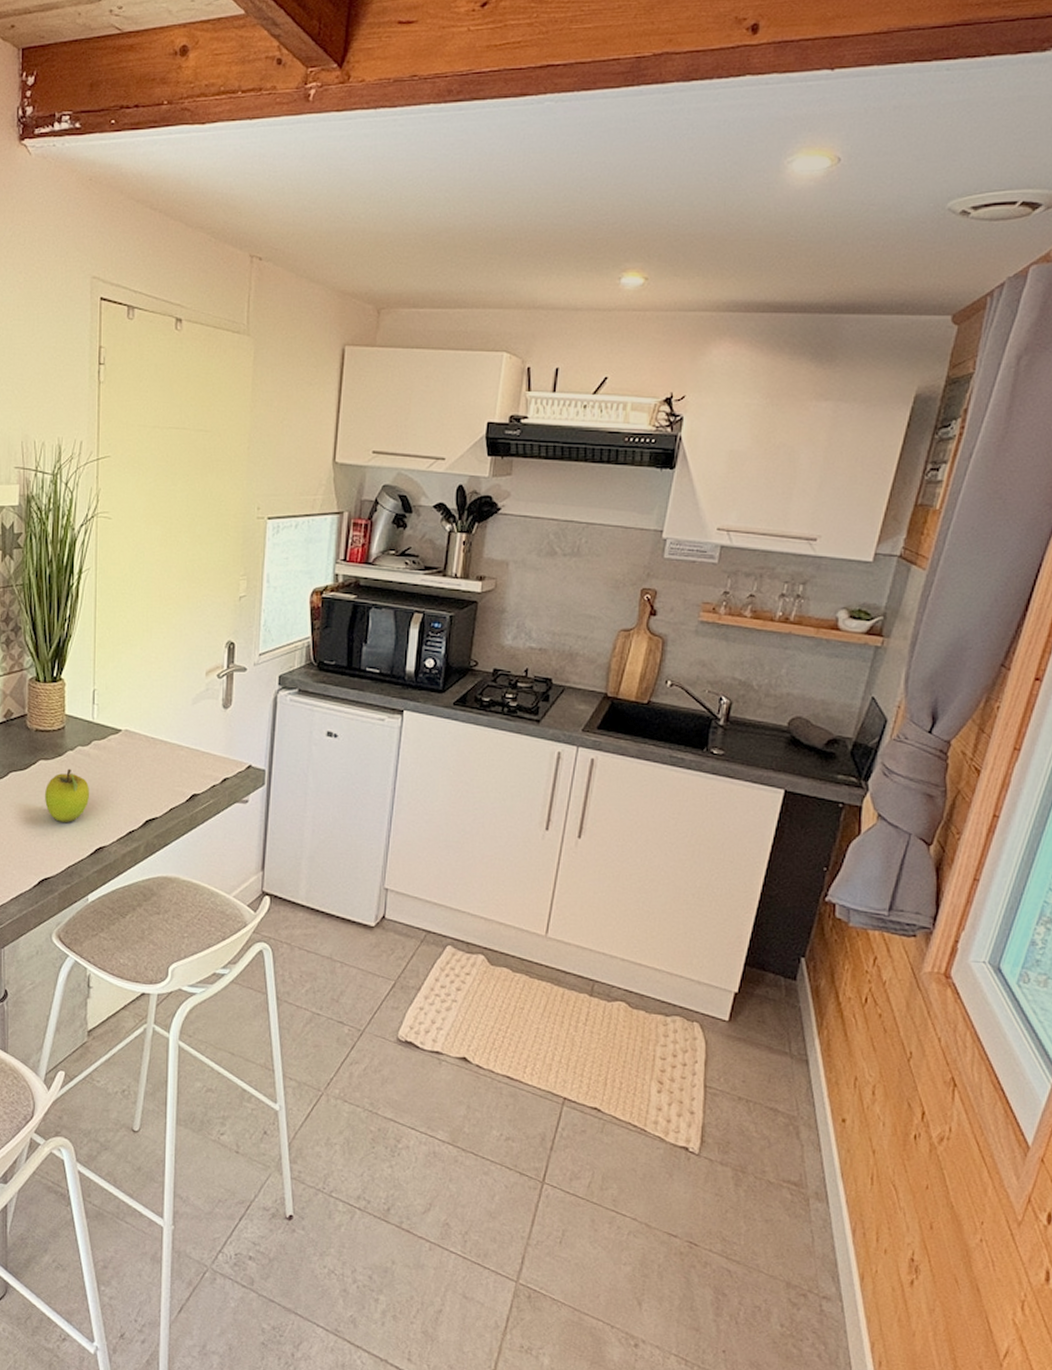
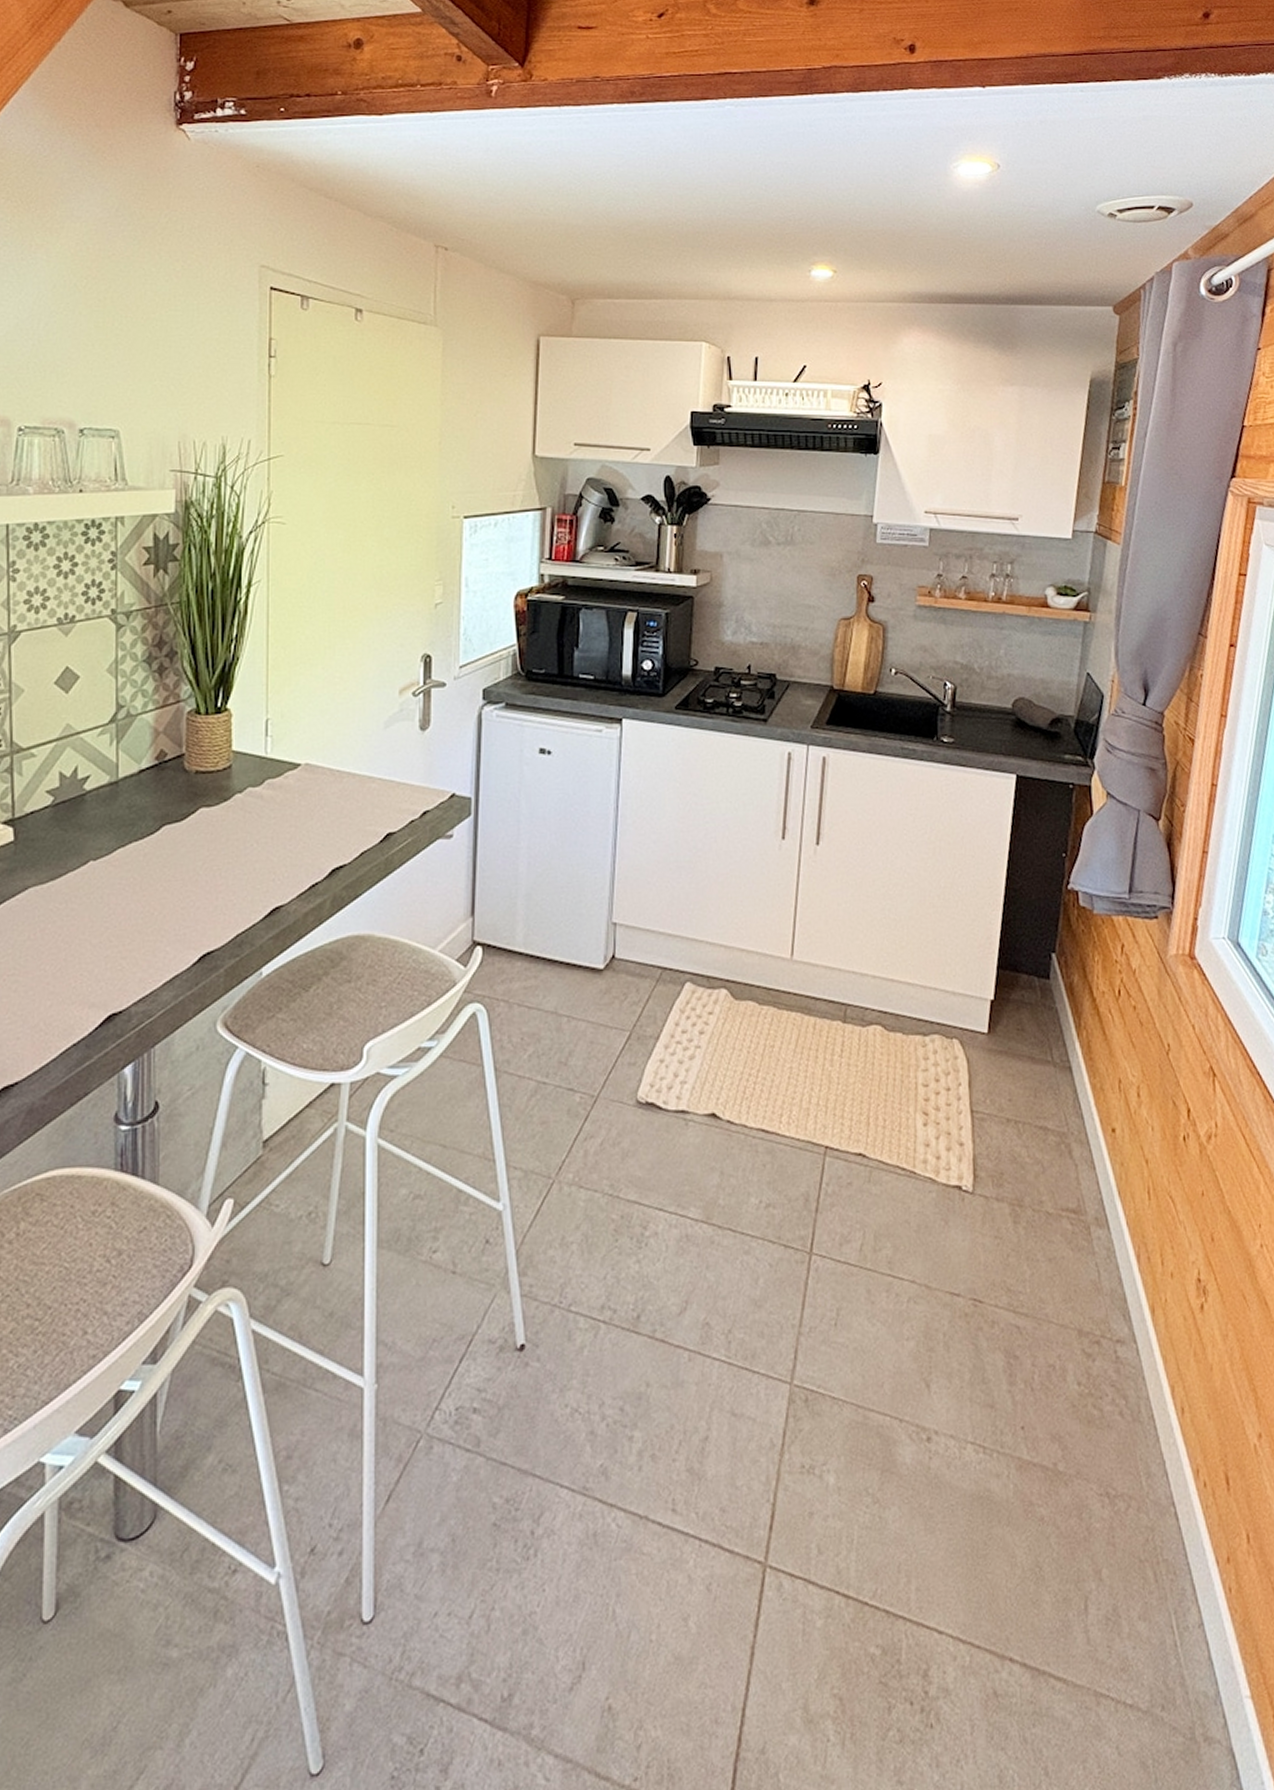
fruit: present [45,768,90,823] -> none [207,815,264,882]

